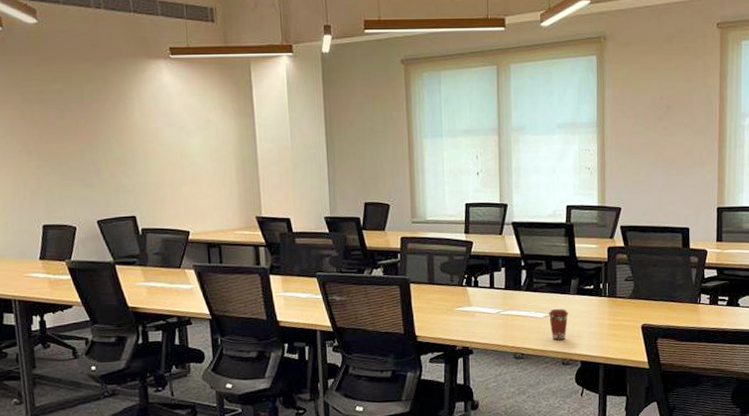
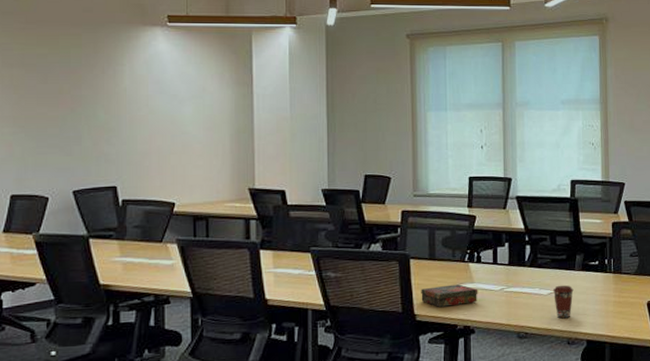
book: none [421,307,476,329] -> present [421,284,478,307]

